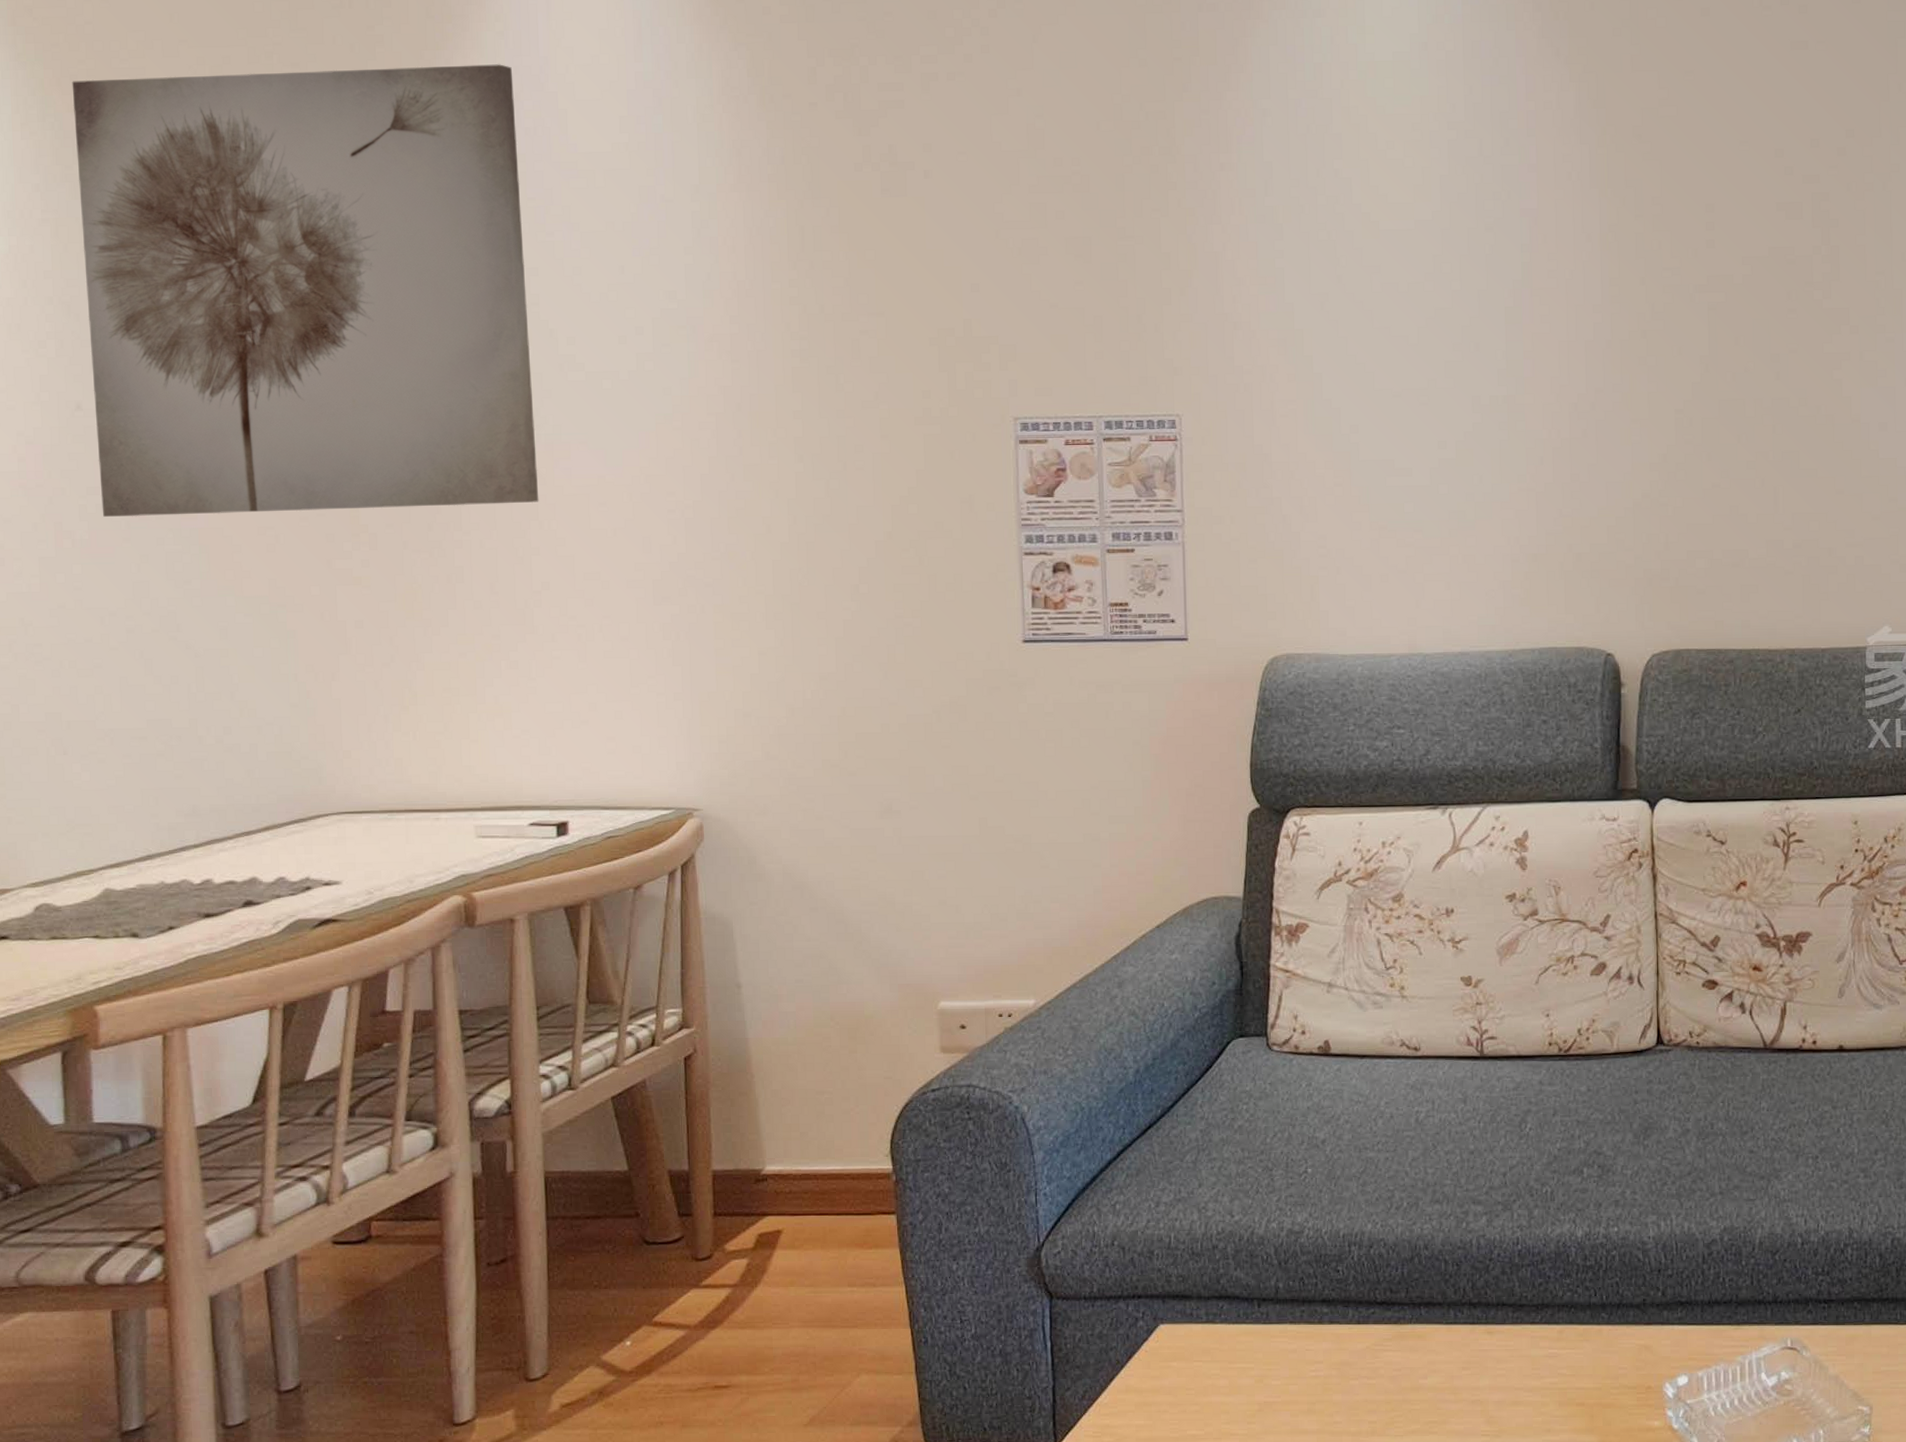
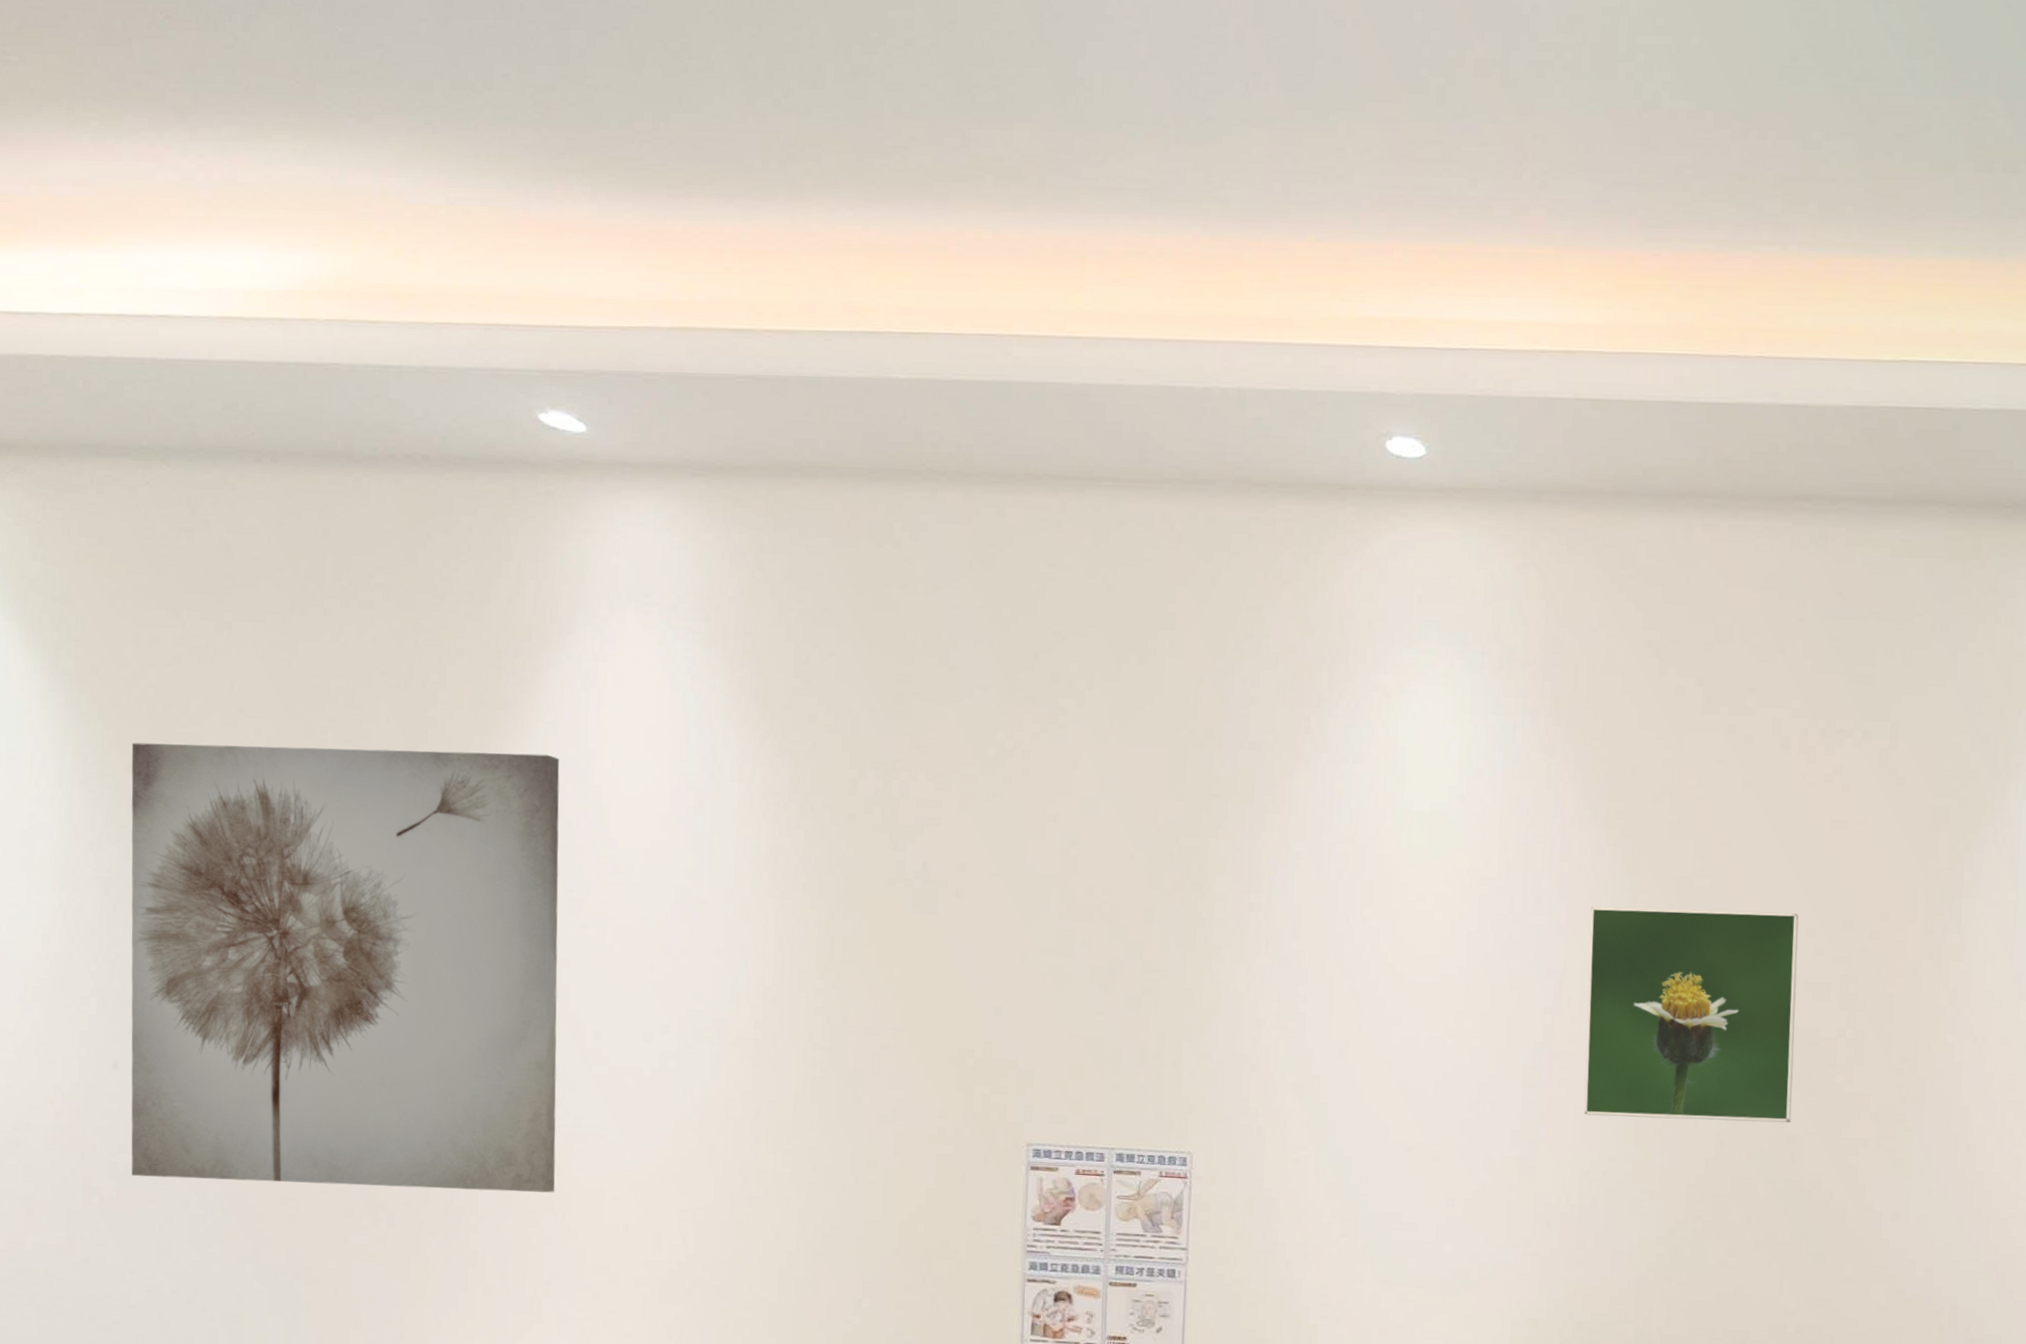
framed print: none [1560,136,1774,349] -> present [1584,907,1799,1123]

